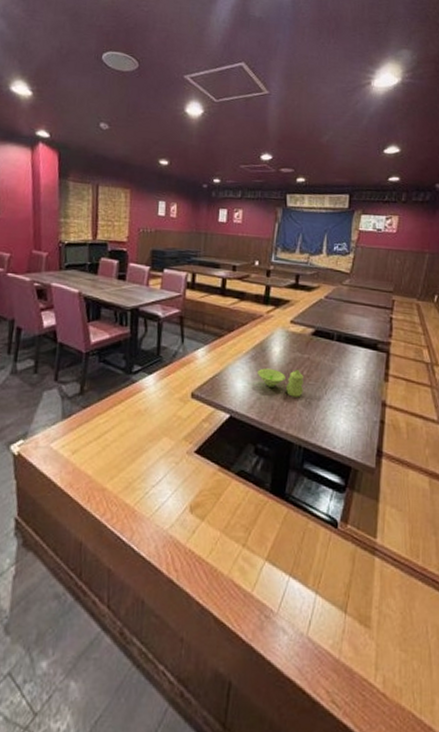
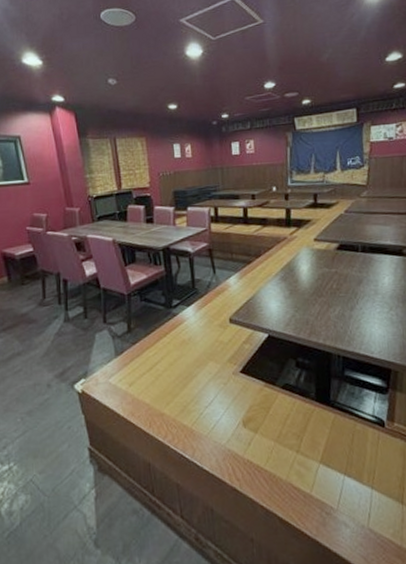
condiment set: present [258,368,304,397] -> none [289,284,335,311]

